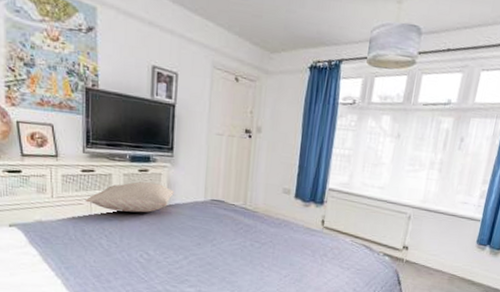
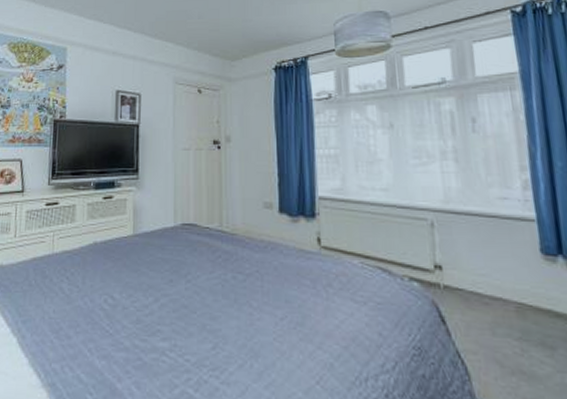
pillow: present [85,181,174,213] -> none [47,211,140,247]

